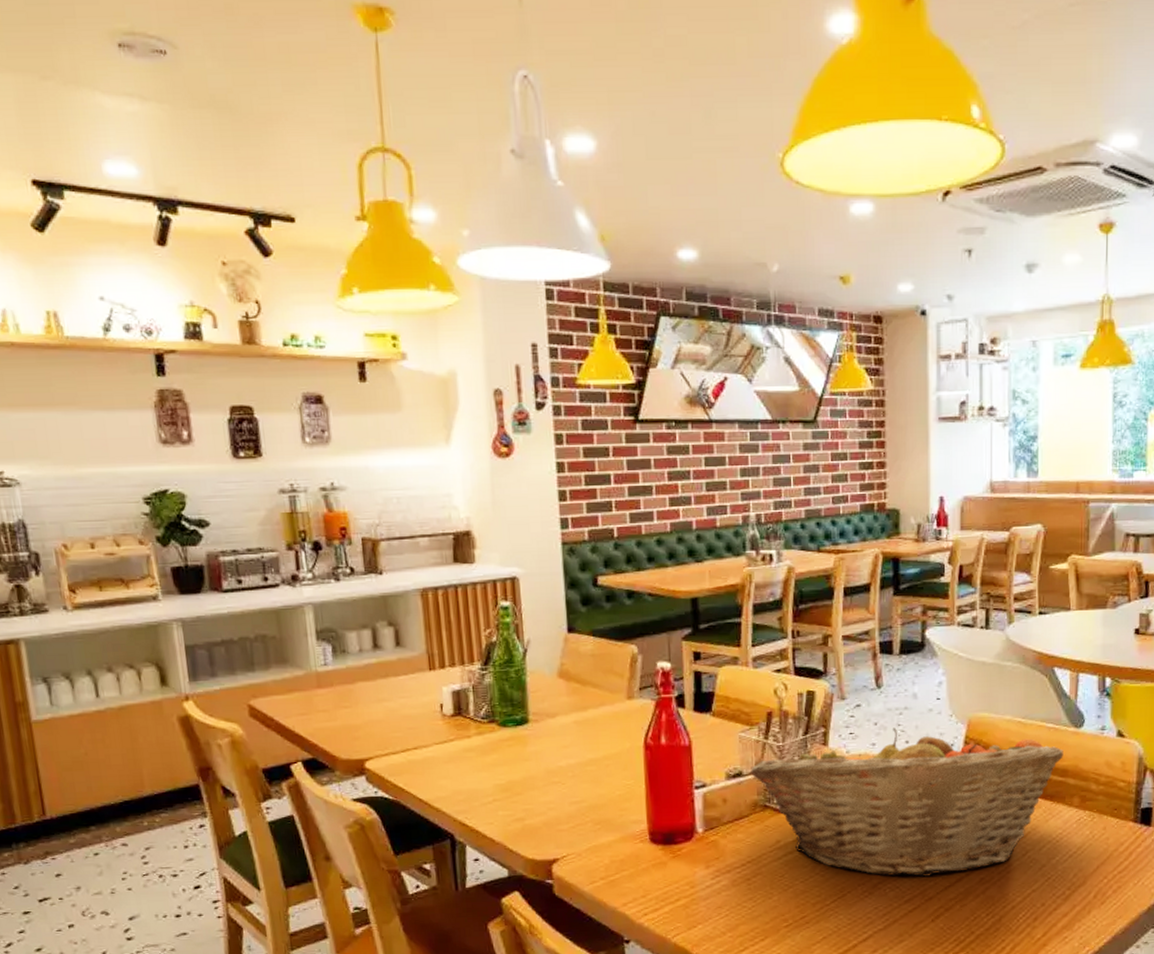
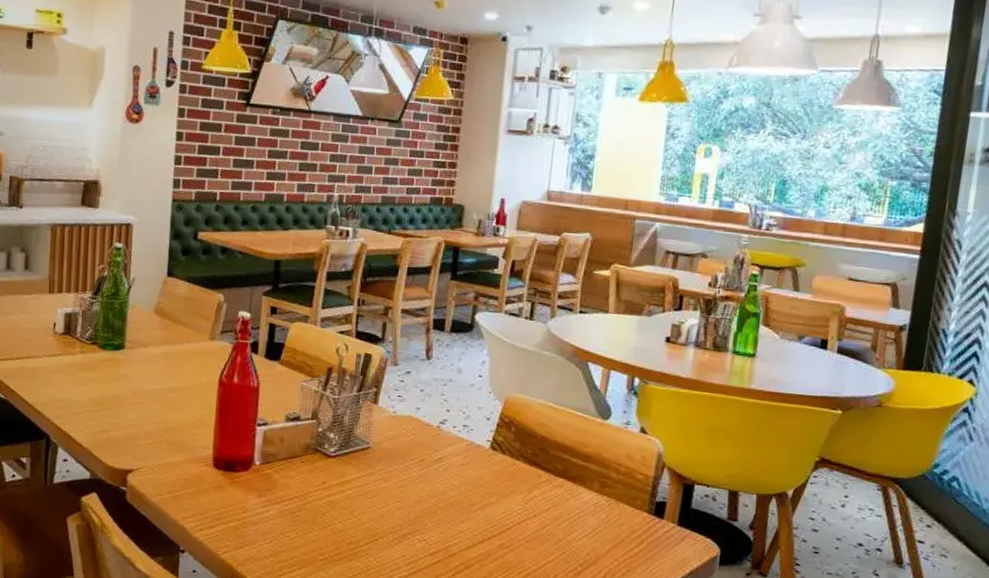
fruit basket: present [749,727,1063,877] -> none [306,396,589,535]

